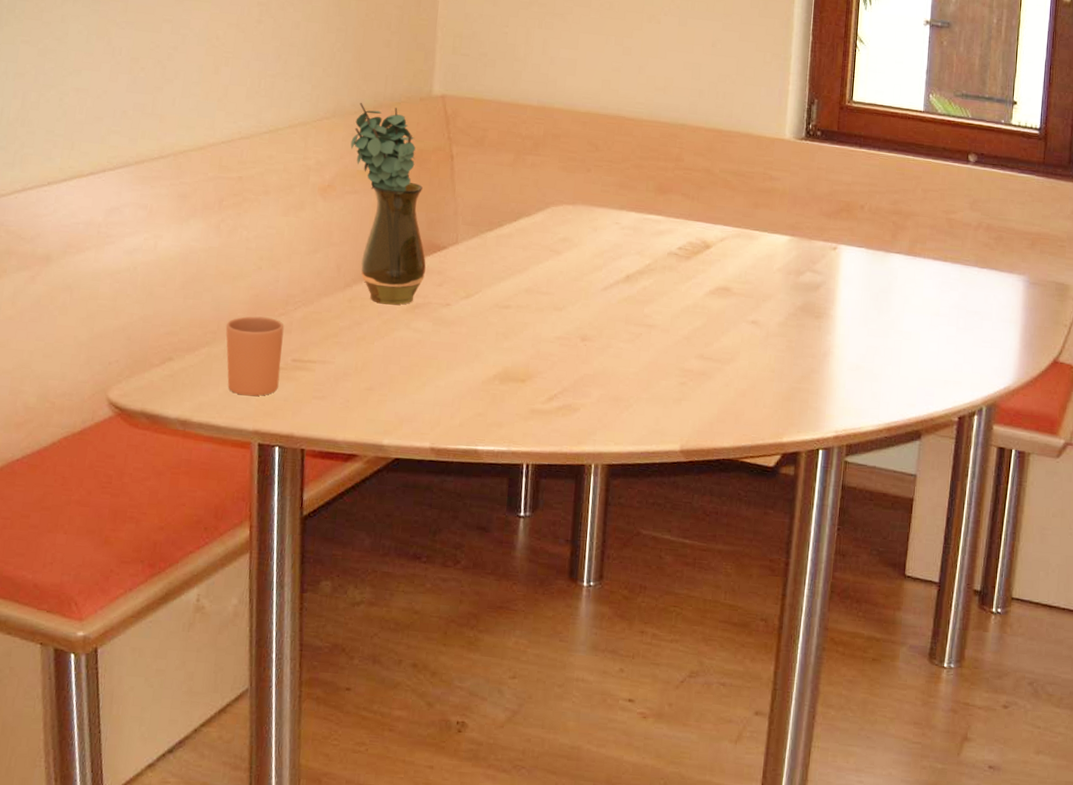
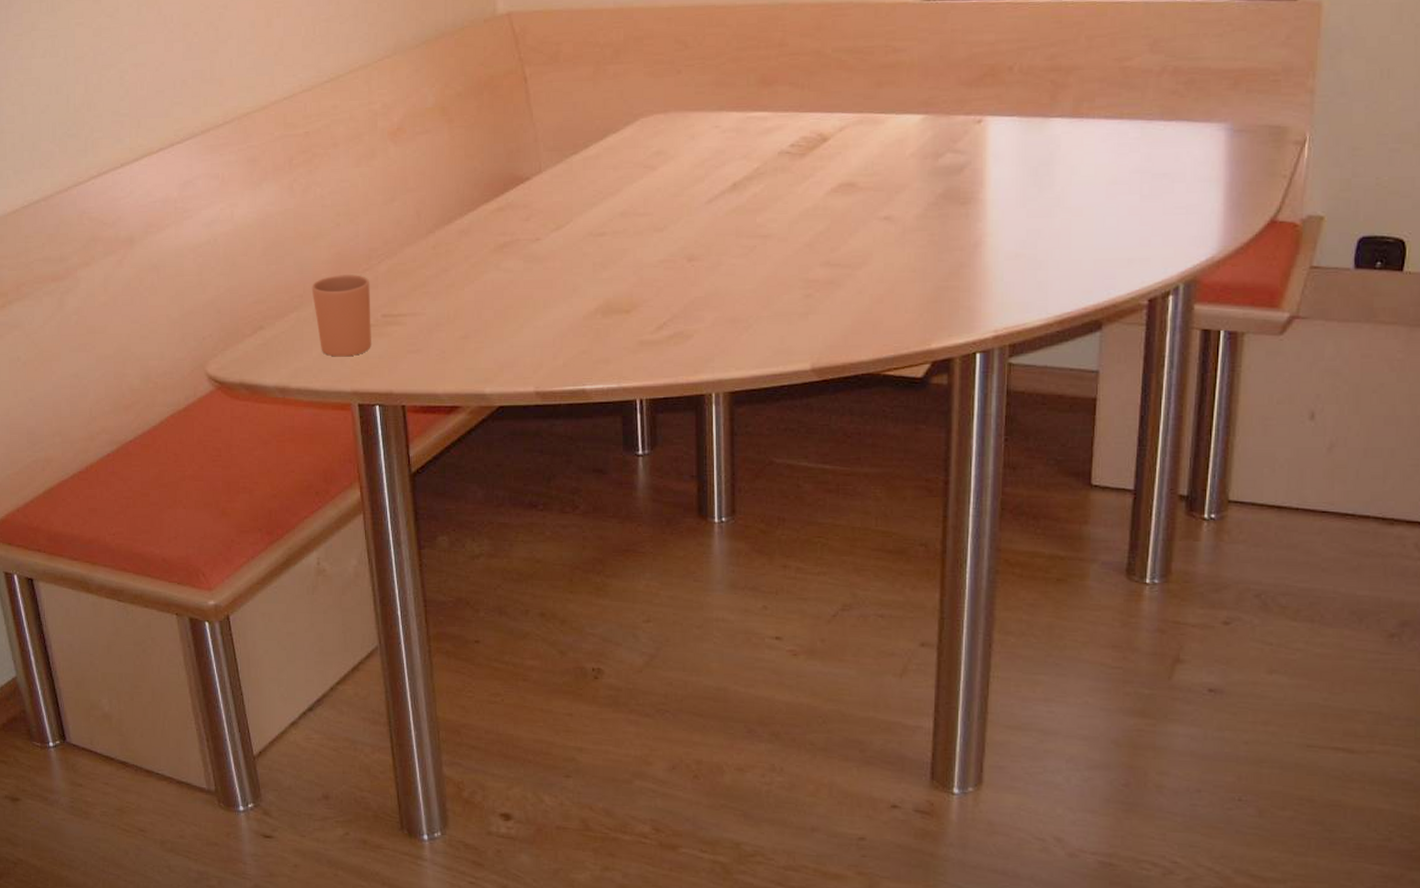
vase: present [350,102,426,305] -> none [416,33,510,247]

